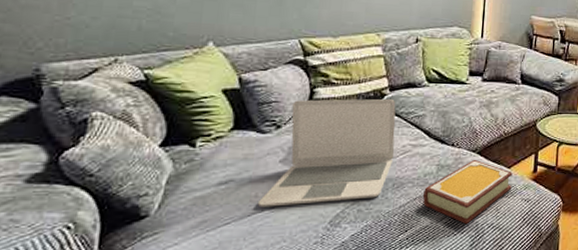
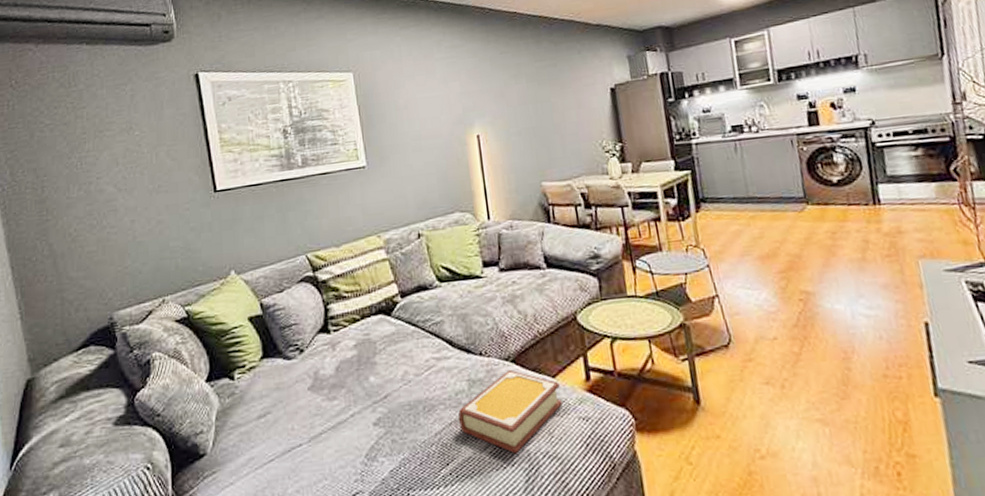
laptop: present [257,98,396,208] -> none [295,306,419,441]

